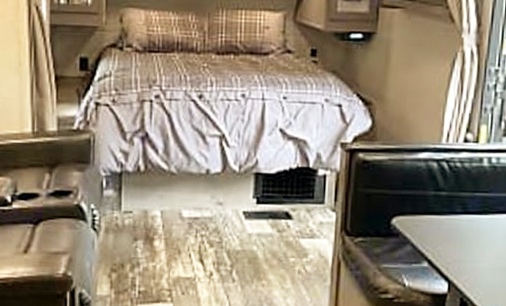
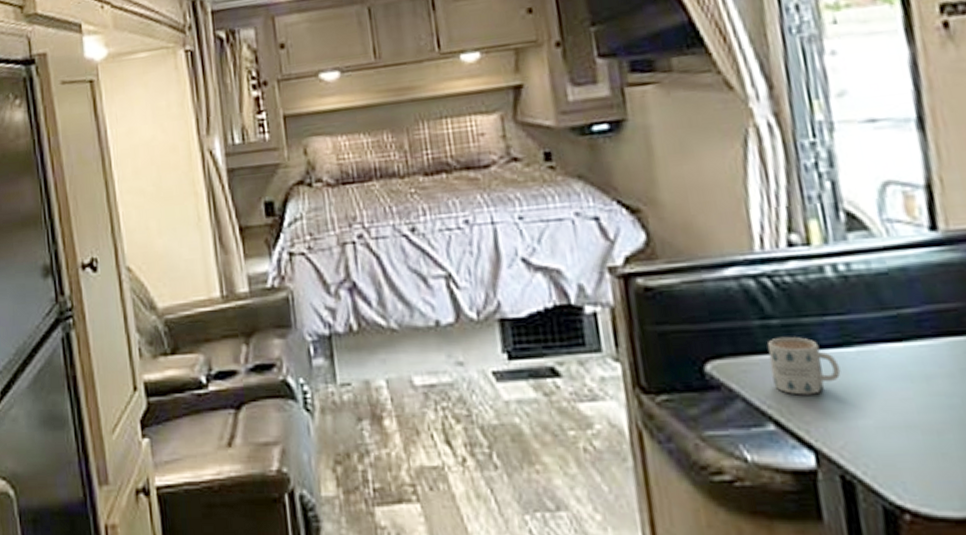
mug: none [433,204,477,245] -> present [767,336,841,395]

